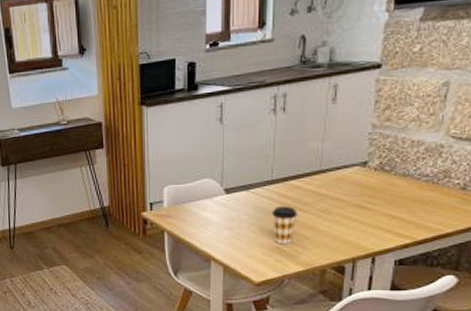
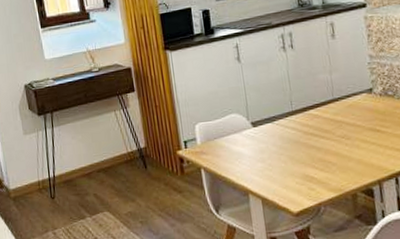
coffee cup: present [272,206,298,245] -> none [298,135,322,173]

